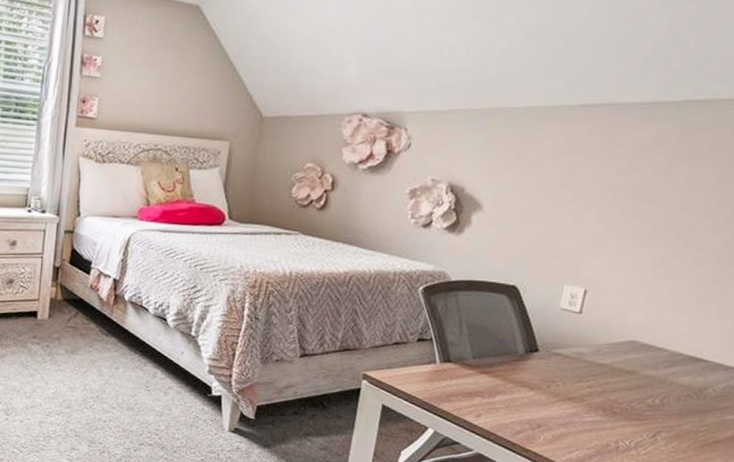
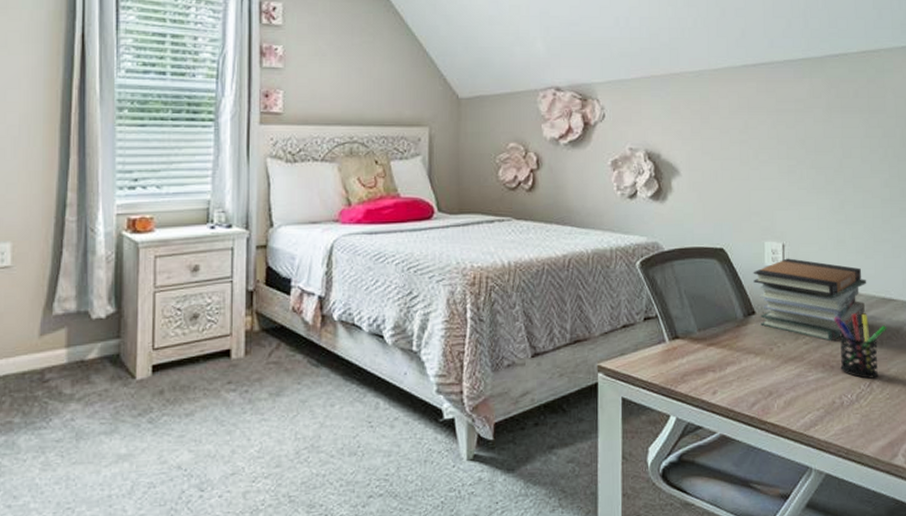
book stack: none [542,304,677,390] -> present [753,258,867,342]
pen holder: none [623,367,689,431] -> present [834,313,887,379]

